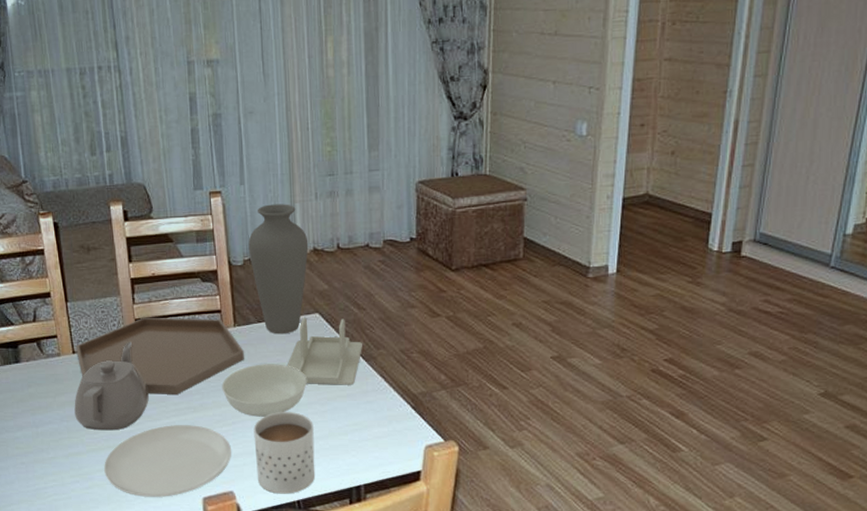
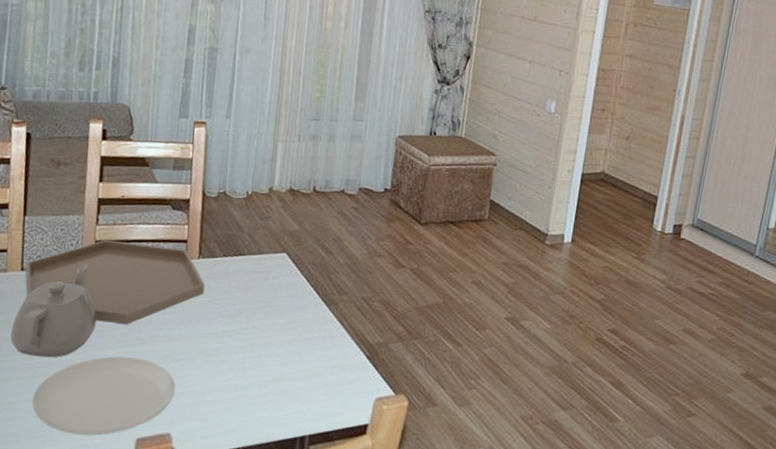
bowl: present [222,364,307,417] -> none [175,299,265,356]
vase: present [248,204,309,334] -> none [224,140,286,271]
mug: present [253,412,316,494] -> none [198,351,266,441]
napkin holder: present [287,318,363,385] -> none [246,256,327,329]

